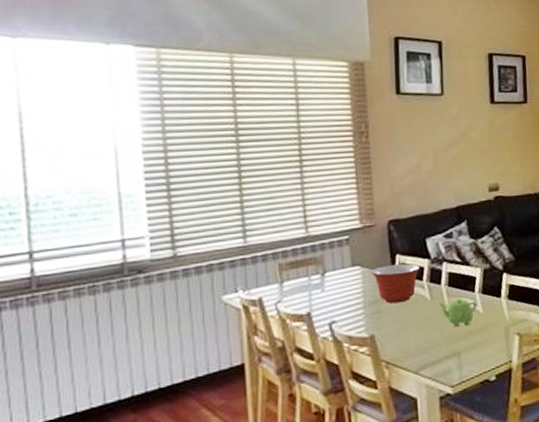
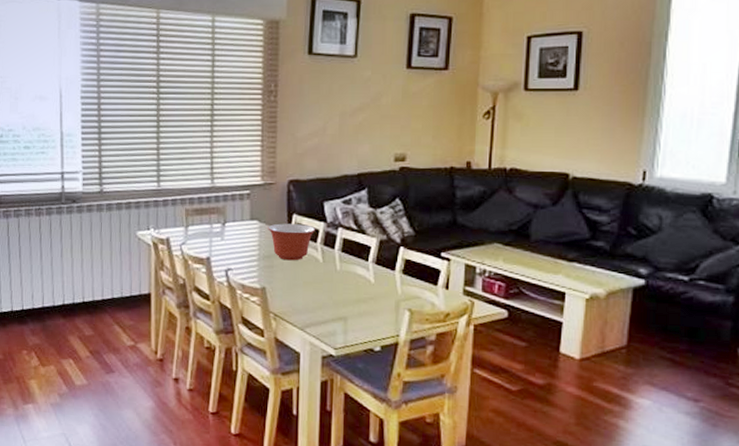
teapot: present [438,298,477,327] -> none [330,265,369,293]

